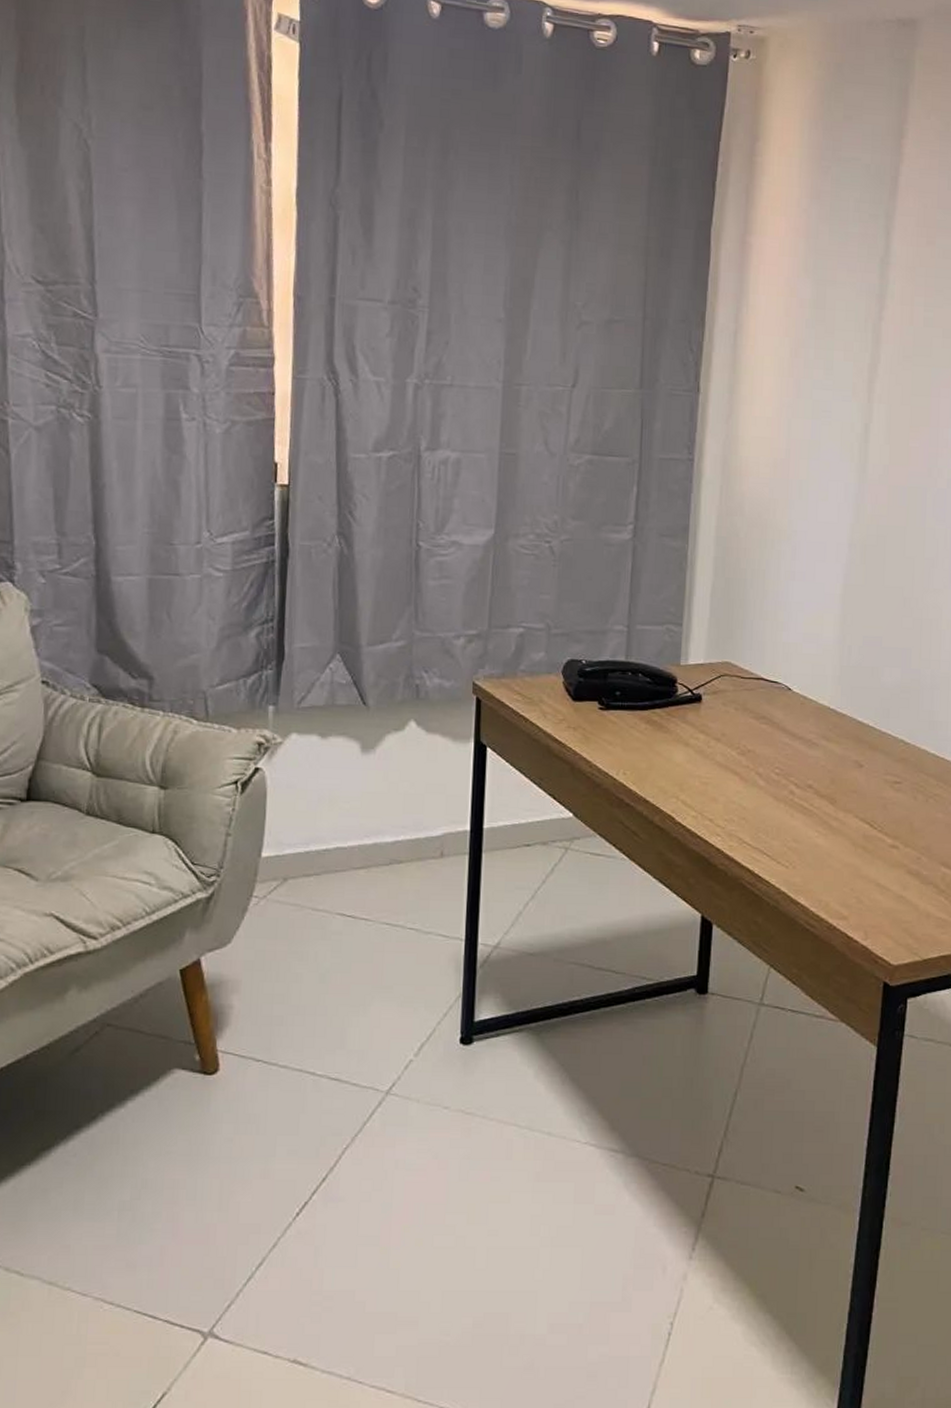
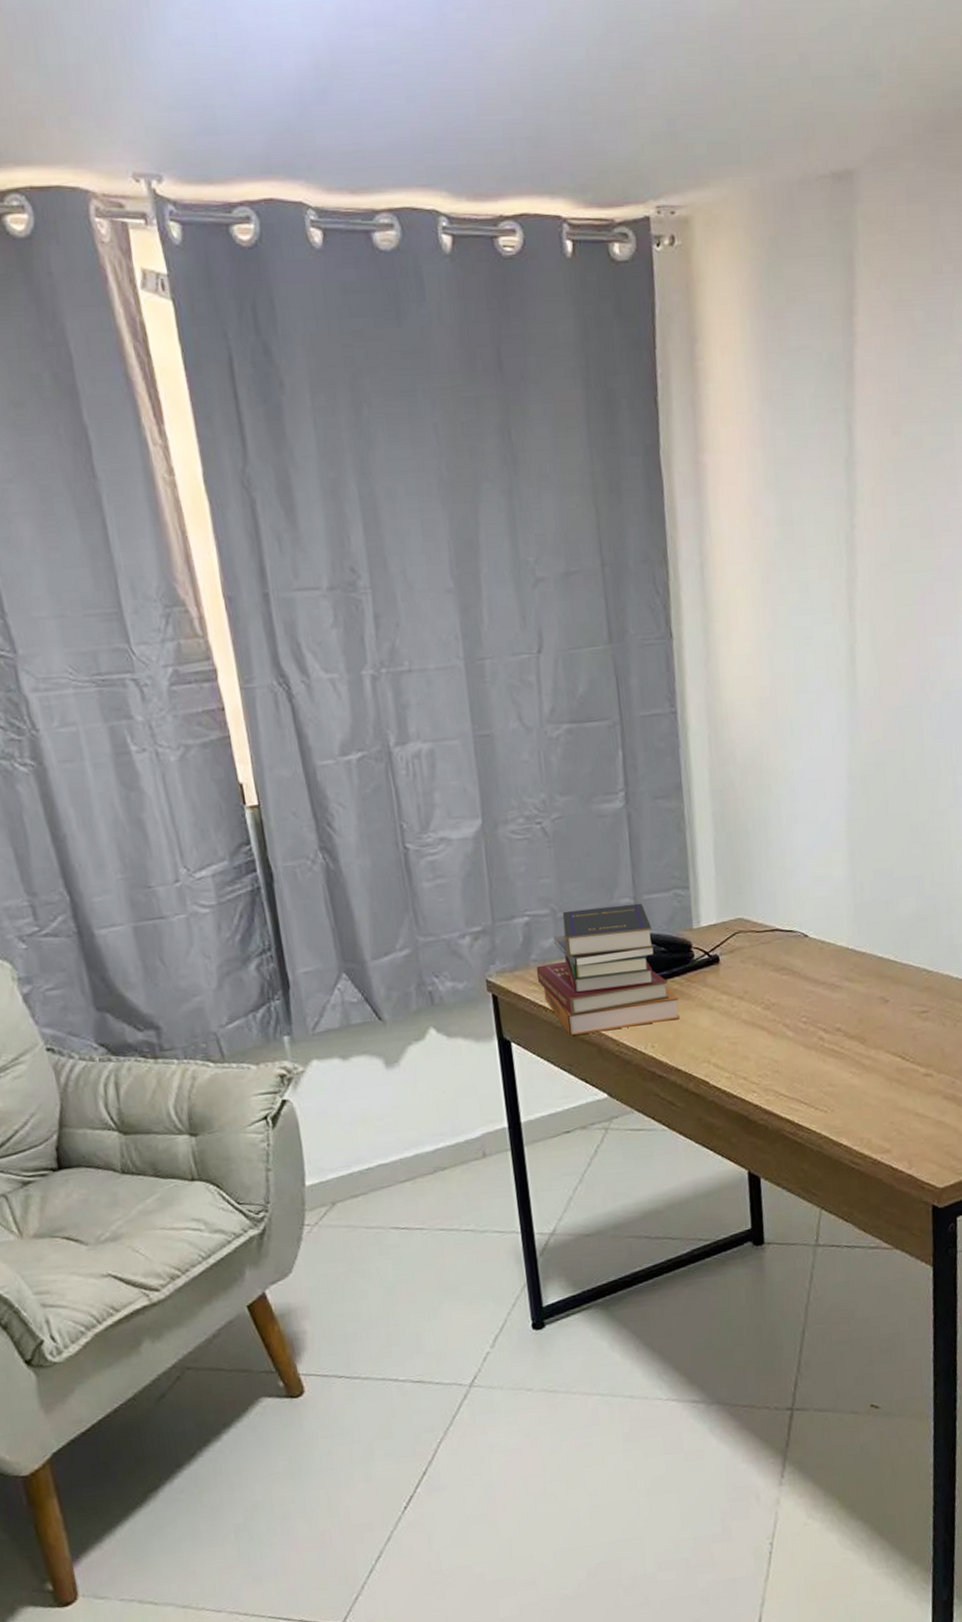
books: none [522,628,657,751] -> present [536,903,680,1037]

